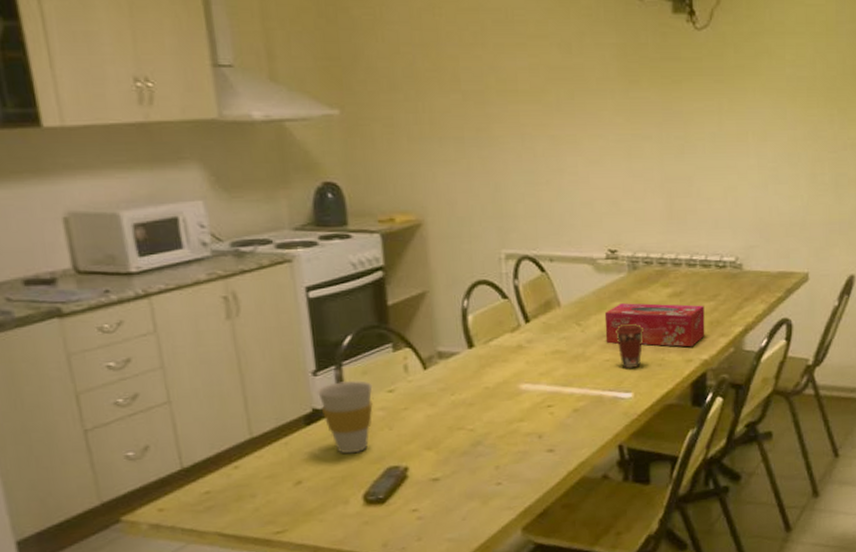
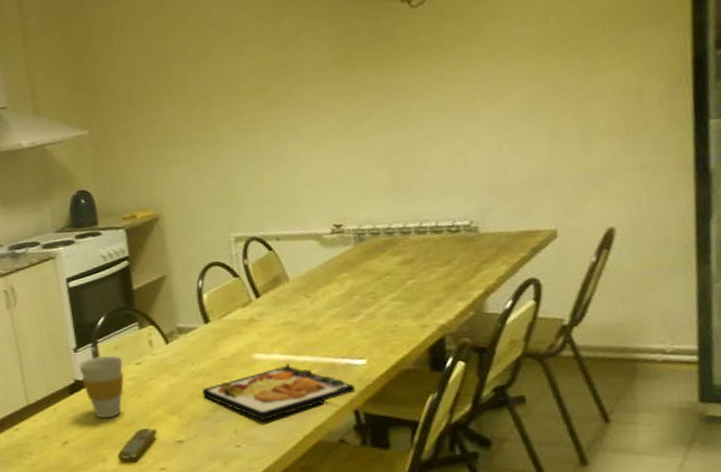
food plate: none [462,394,620,456] -> present [202,362,355,420]
tissue box: present [604,303,705,347] -> none [332,270,441,313]
coffee cup: present [616,323,645,370] -> none [345,292,375,337]

